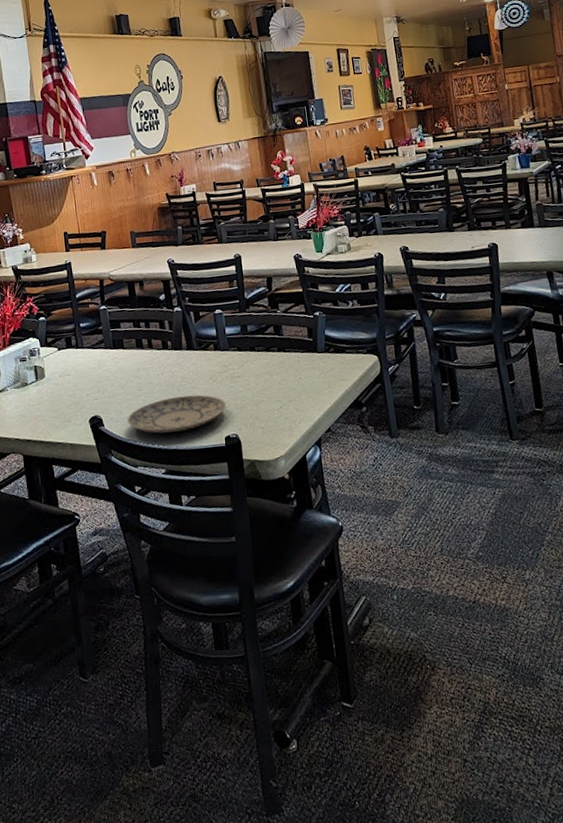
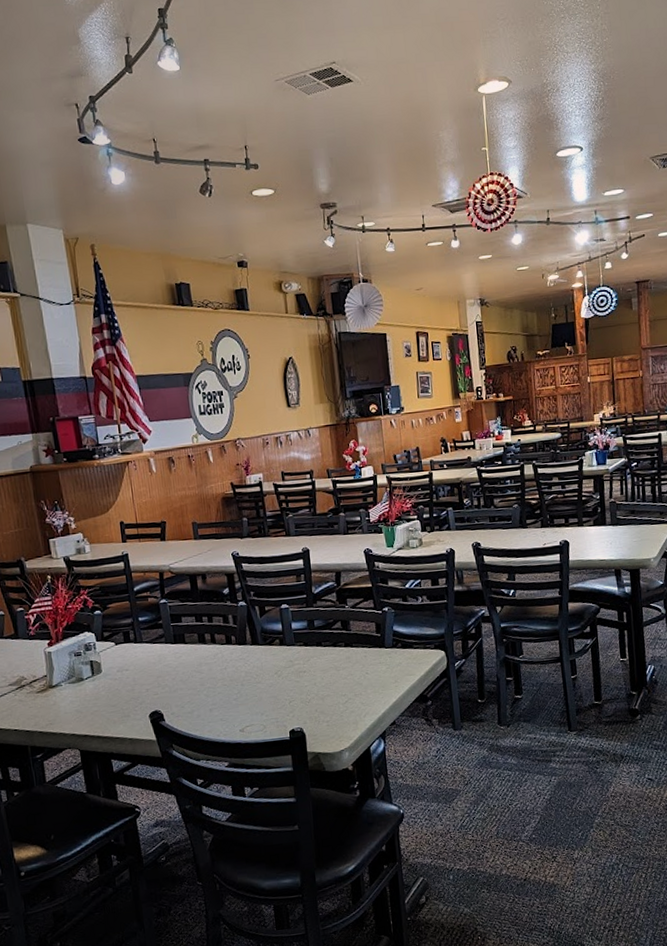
plate: present [127,394,226,434] -> none [189,689,291,728]

